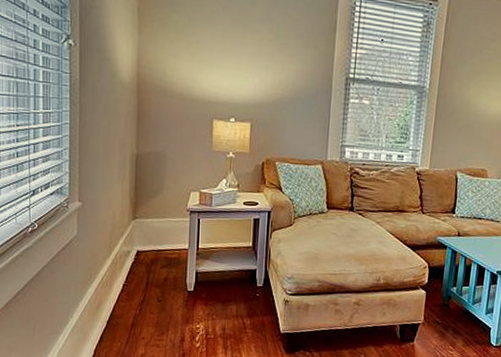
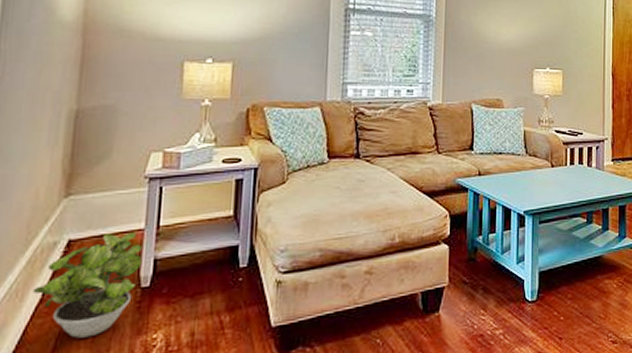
potted plant: none [116,249,188,320] -> present [32,231,143,339]

